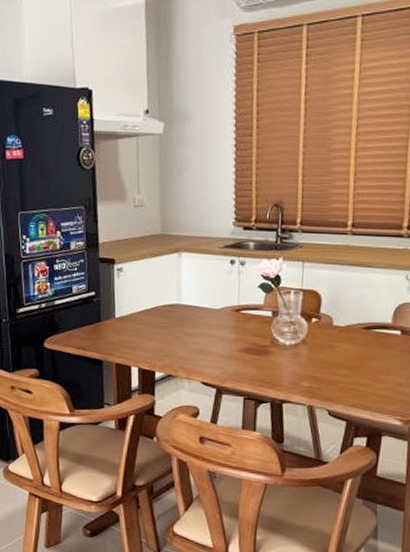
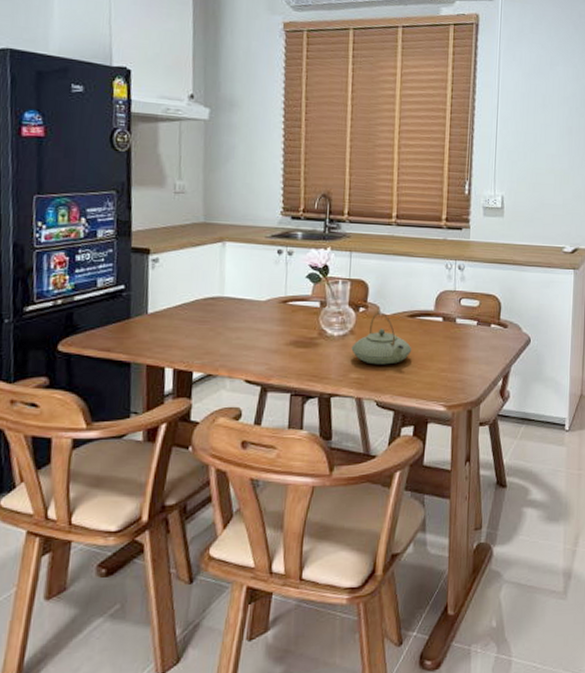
teapot: none [303,323,367,376] -> present [351,312,412,365]

